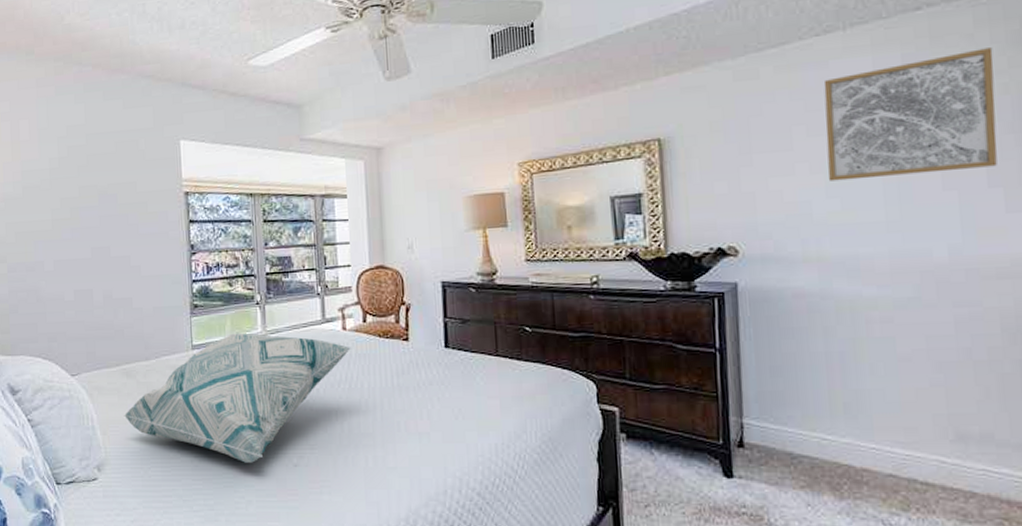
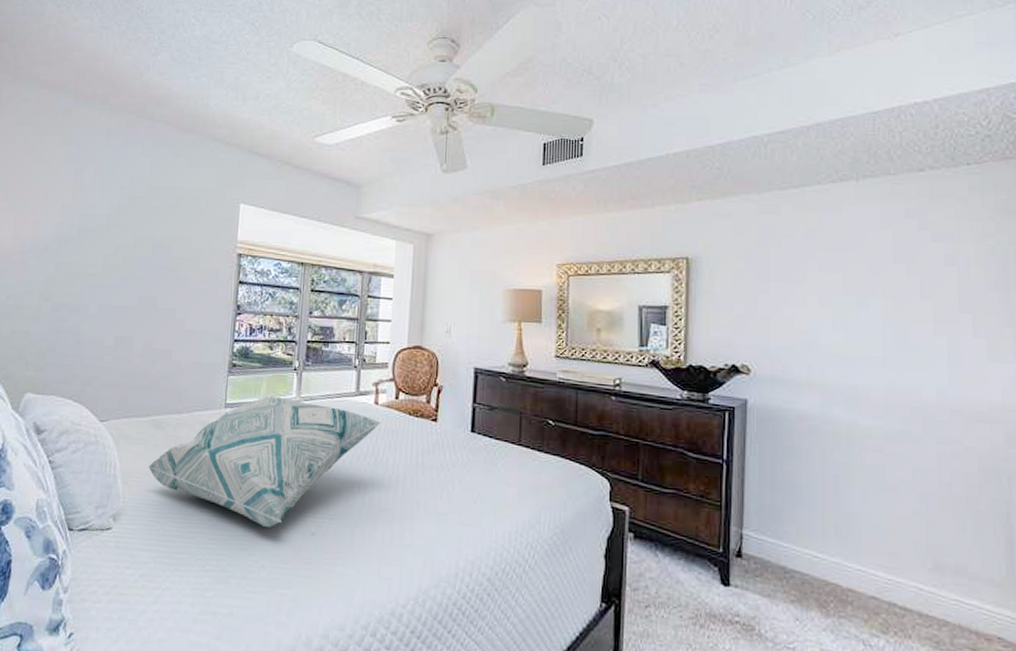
wall art: present [823,47,997,181] -> none [834,212,983,319]

